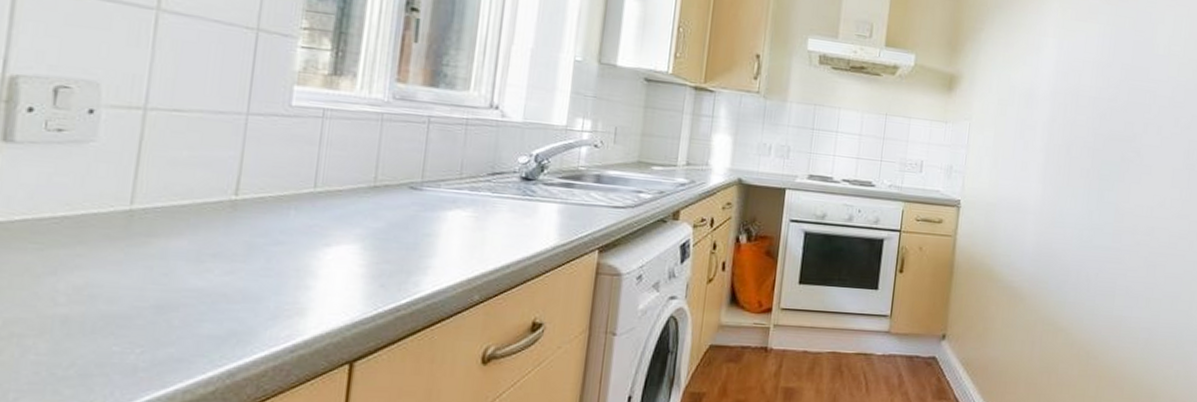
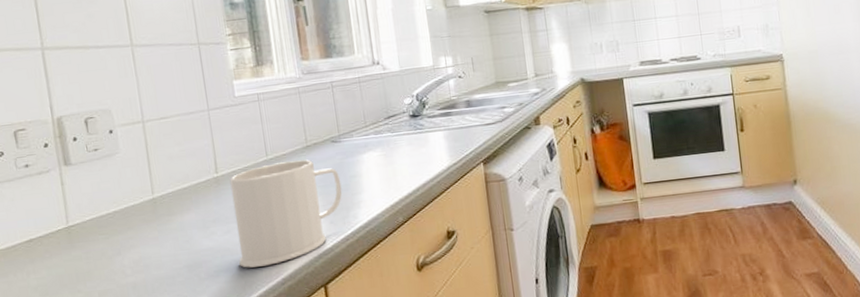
mug: none [235,198,409,325] -> present [229,159,343,268]

